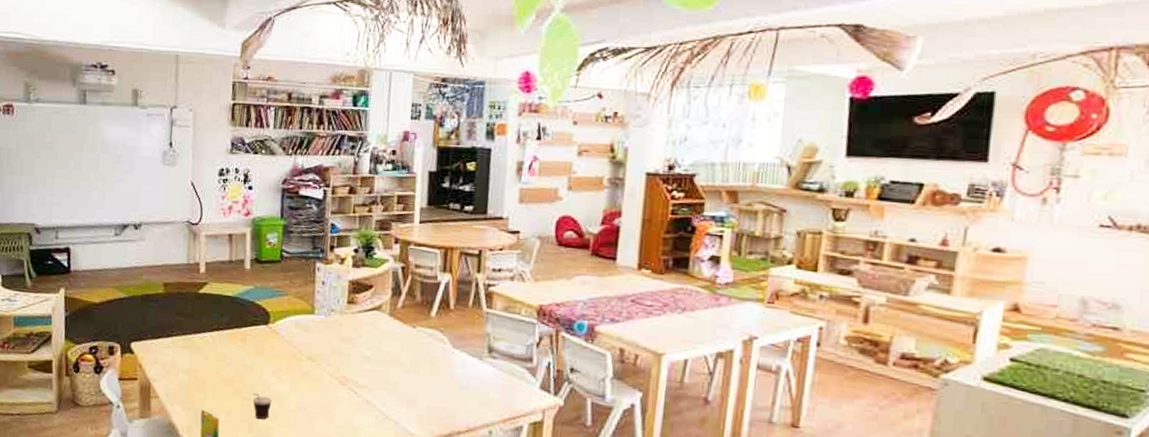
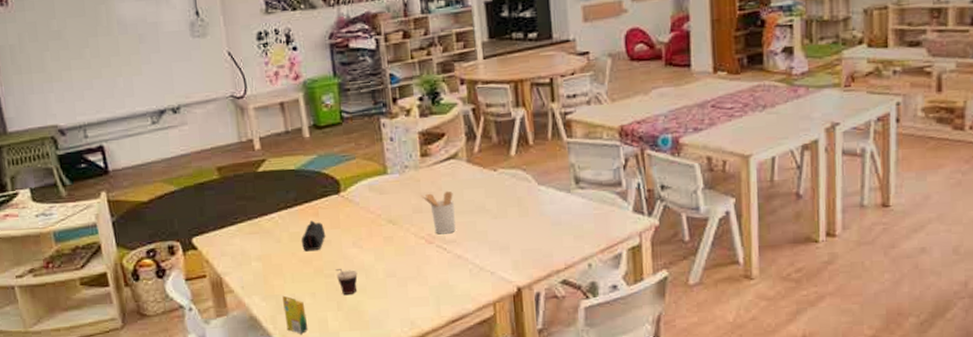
pencil case: none [227,345,250,373] -> present [302,220,326,252]
utensil holder: none [341,338,372,379] -> present [420,191,456,235]

